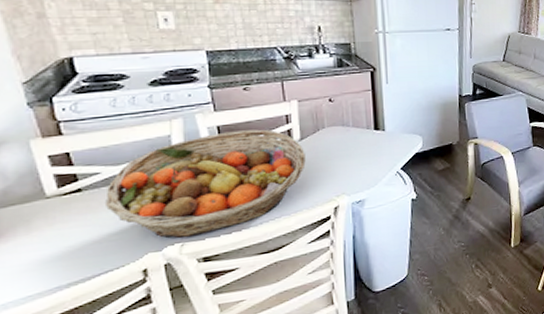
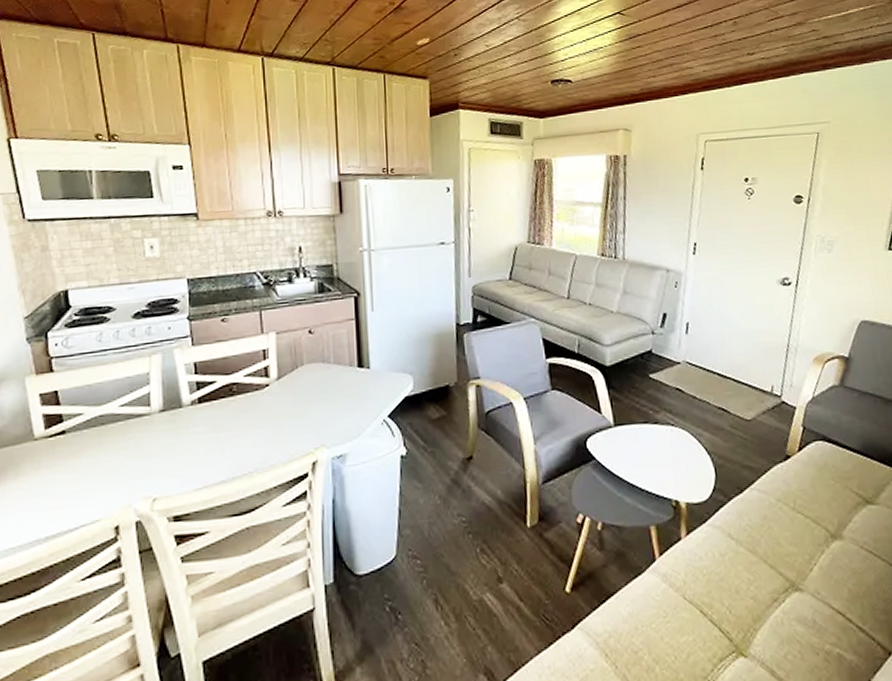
fruit basket: present [106,129,306,239] -> none [85,366,282,492]

